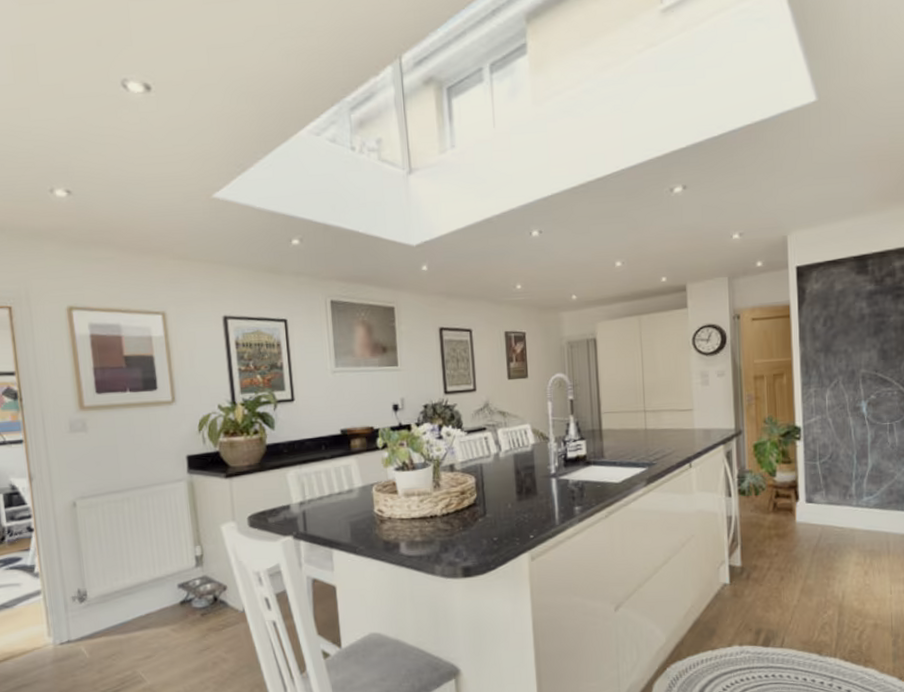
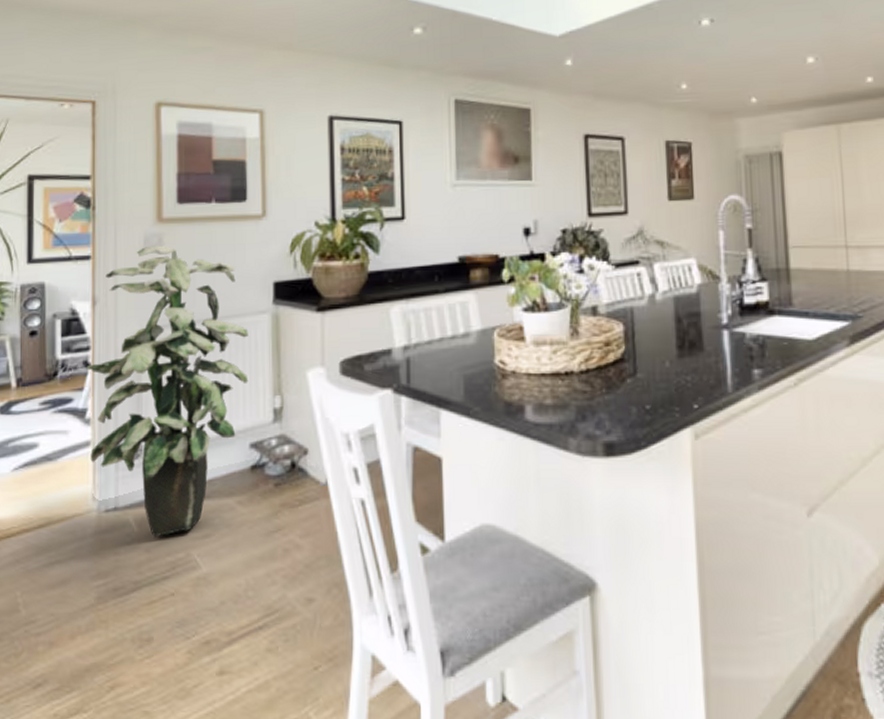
indoor plant: none [29,429,172,661] -> present [85,245,249,537]

